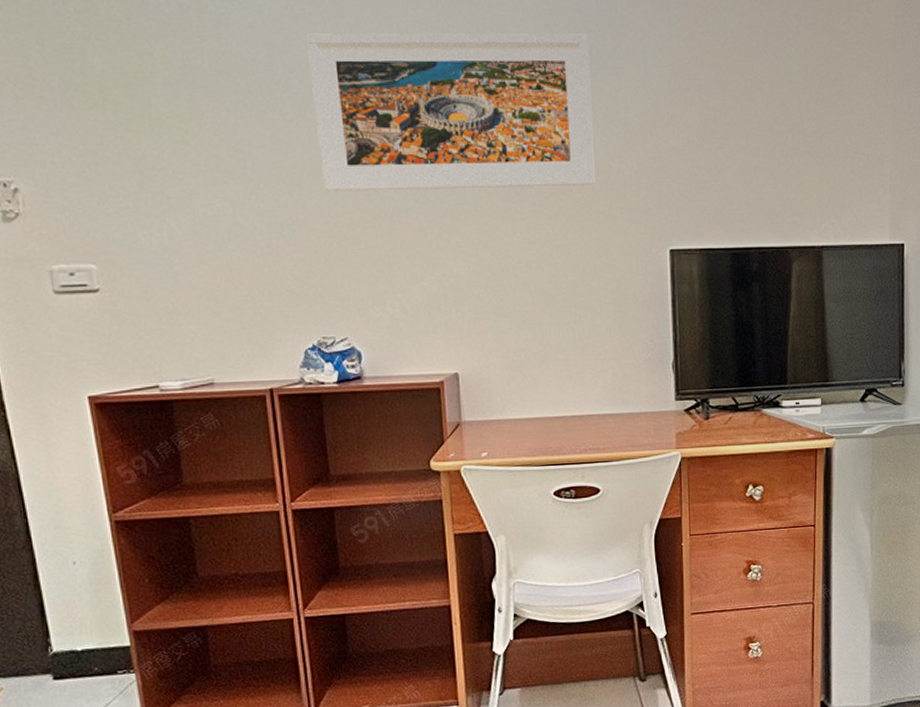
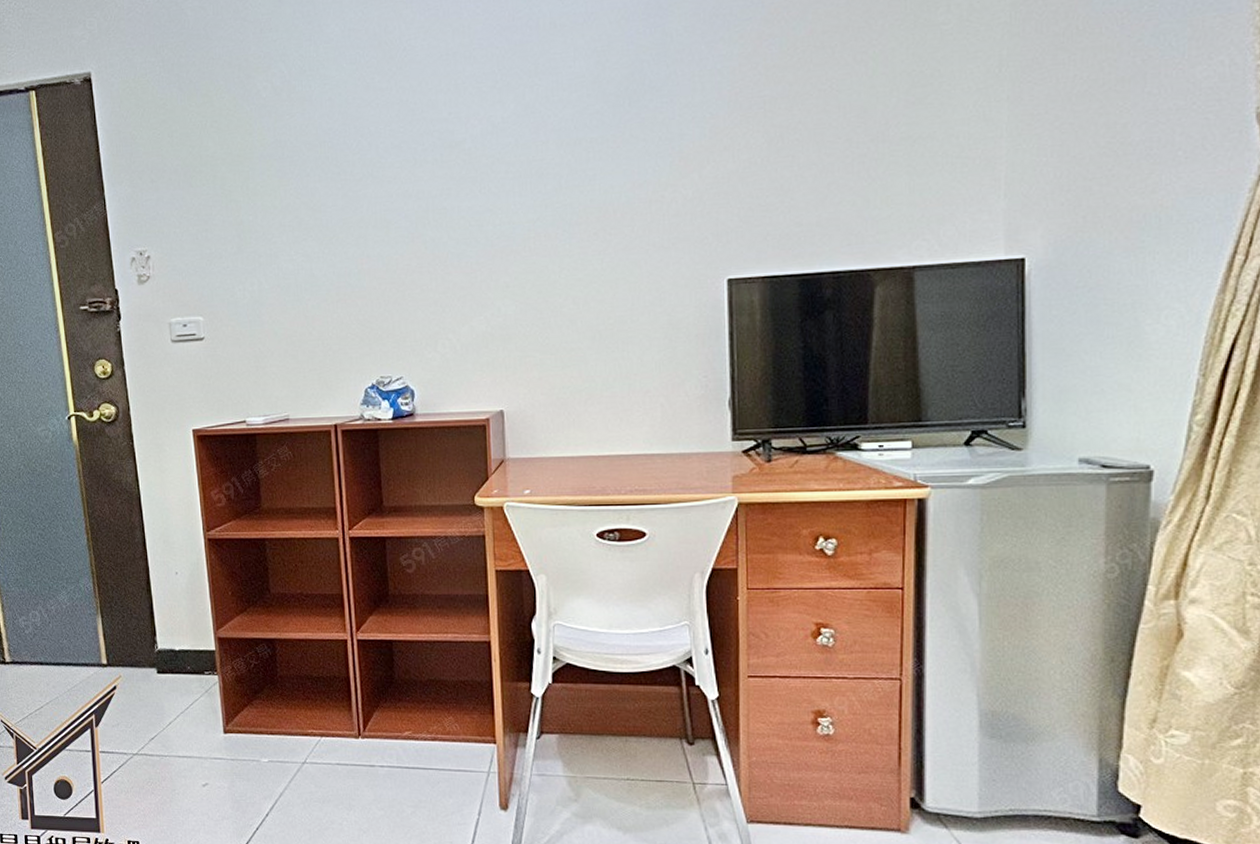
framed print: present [307,33,595,193] -> none [376,65,646,243]

